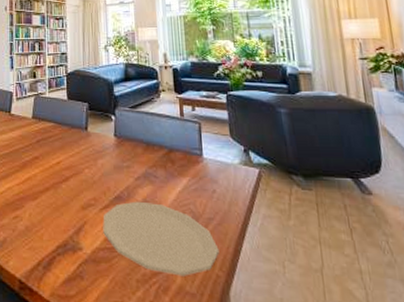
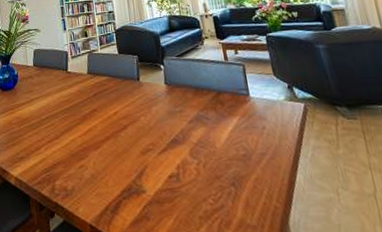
plate: present [103,201,219,276] -> none [162,142,275,210]

